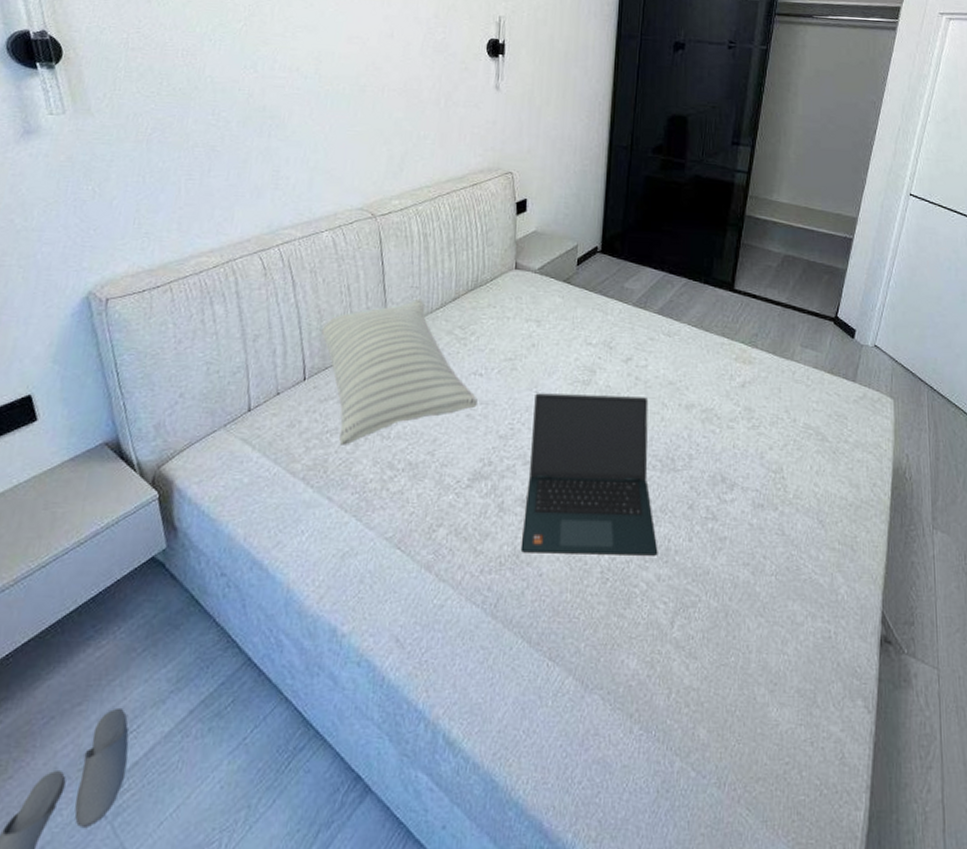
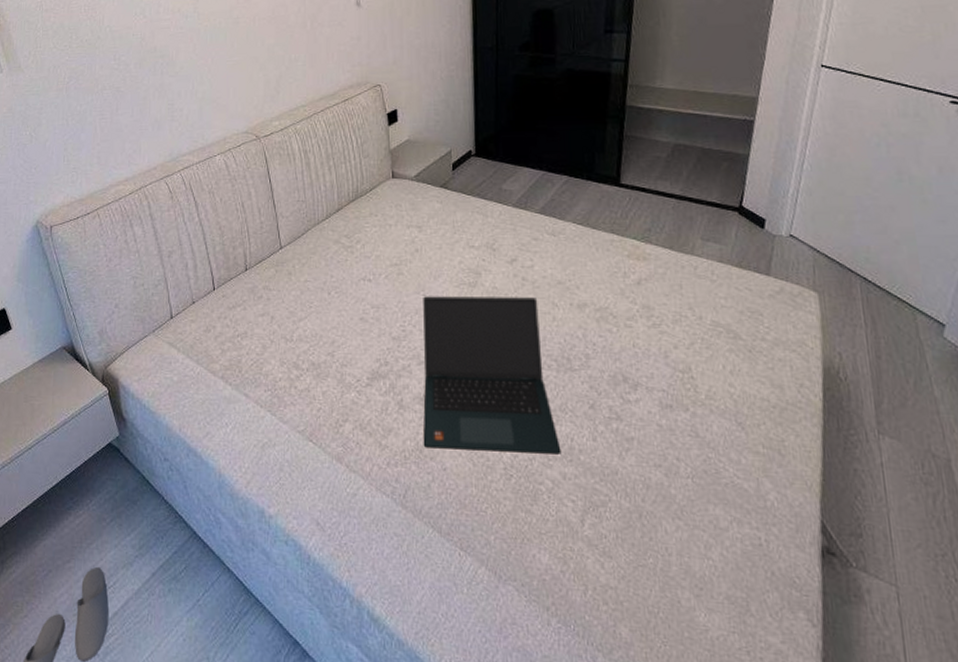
pillow: present [320,298,479,445] -> none [223,211,370,348]

